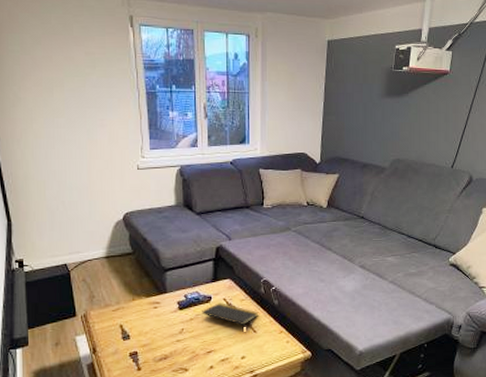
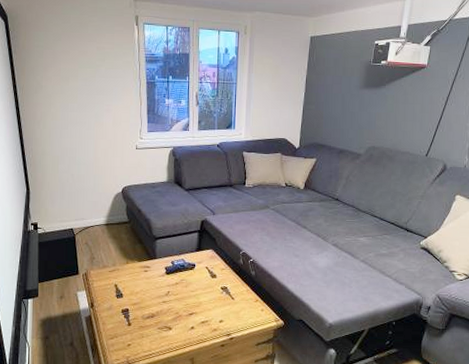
notepad: present [202,303,259,327] -> none [186,270,237,294]

